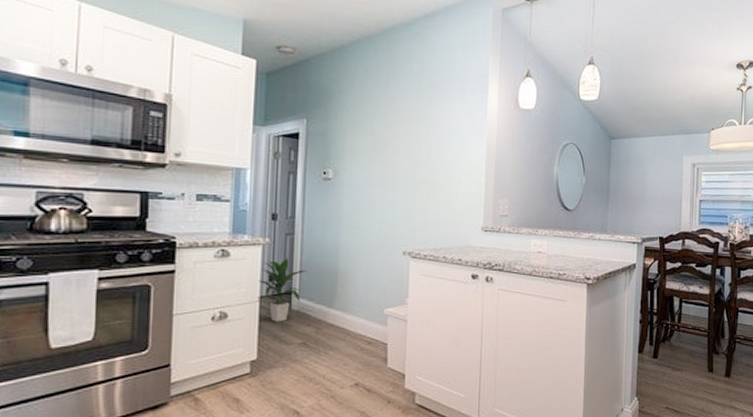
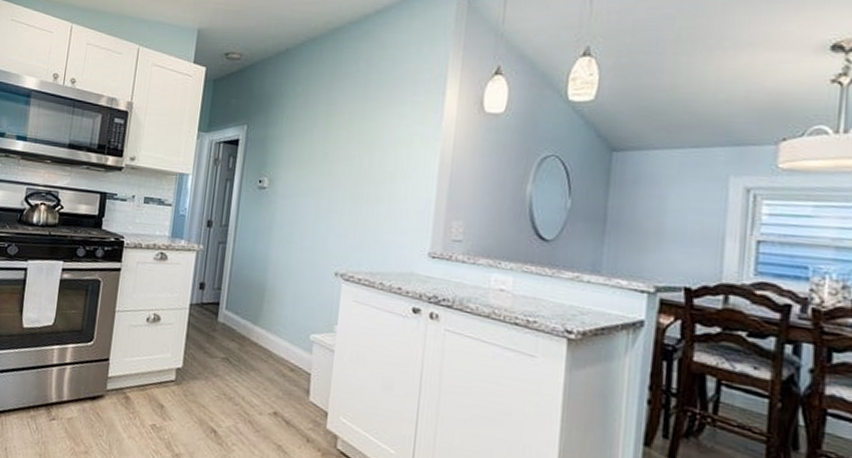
indoor plant: present [257,257,308,322] -> none [187,266,236,333]

